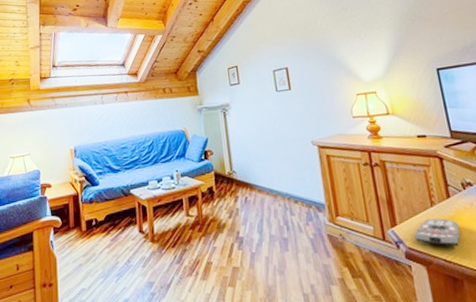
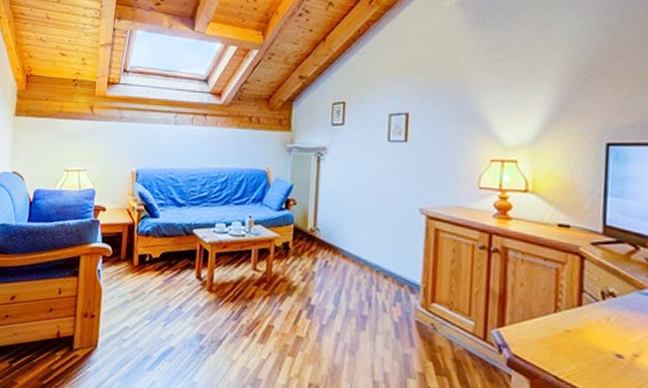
remote control: present [414,218,461,246] -> none [523,326,584,363]

